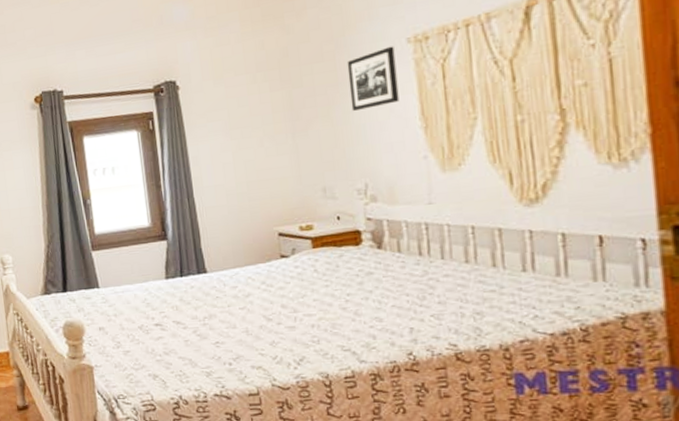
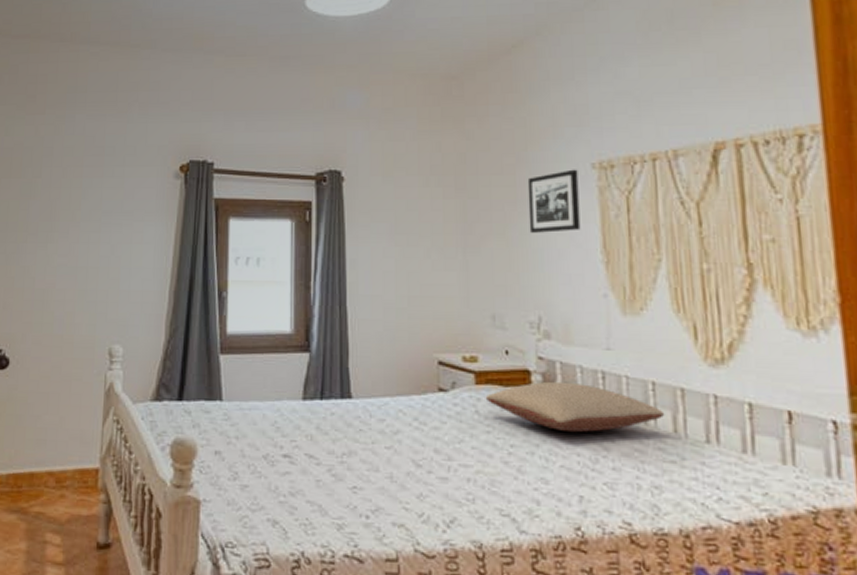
pillow: none [322,235,484,278] -> present [485,381,665,433]

